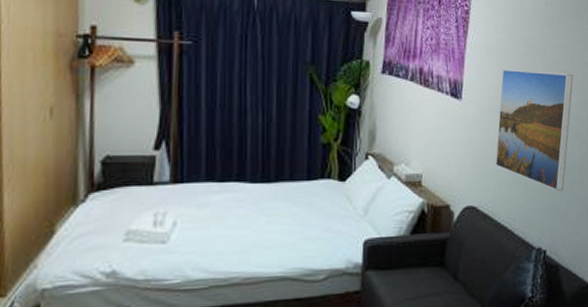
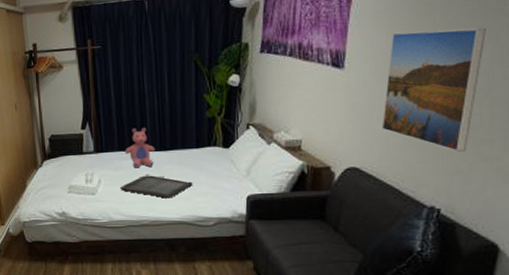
serving tray: none [203,213,301,246] -> present [120,174,193,198]
teddy bear: none [213,151,256,206] -> present [124,127,155,168]

